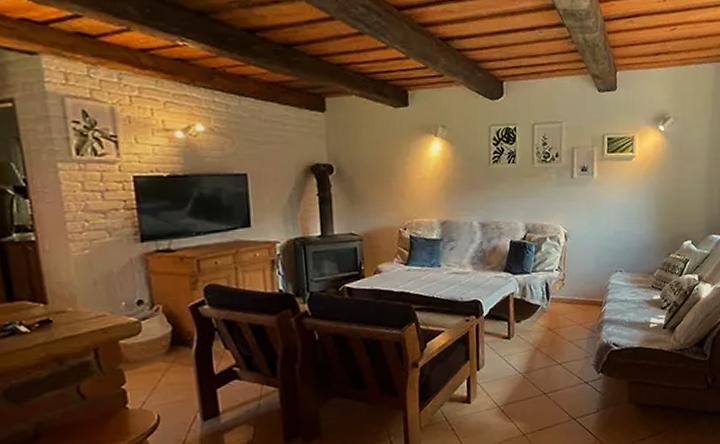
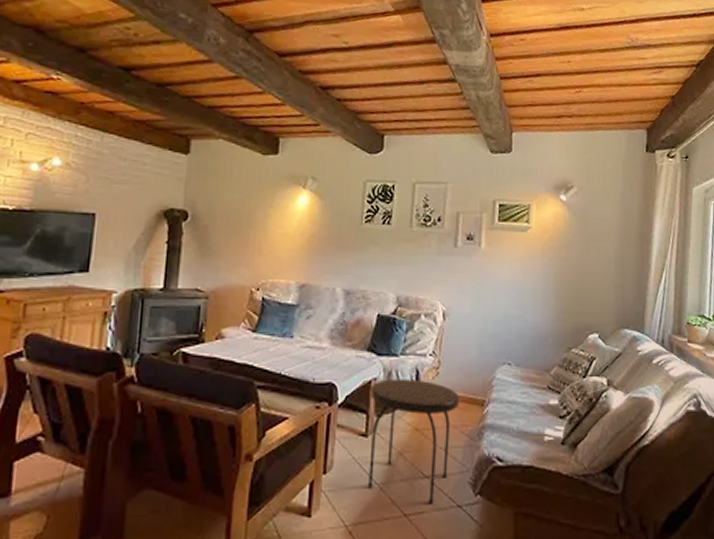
side table: none [509,290,583,384] -> present [367,379,460,504]

